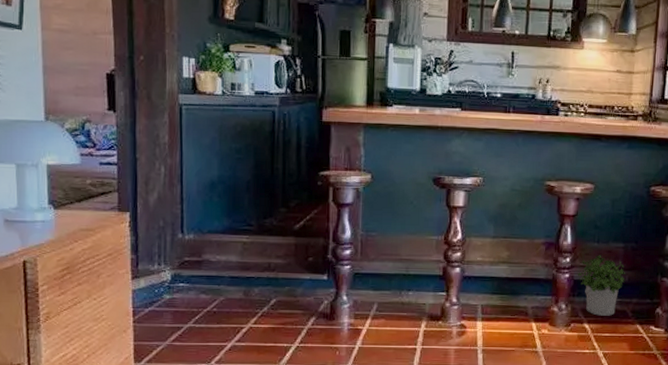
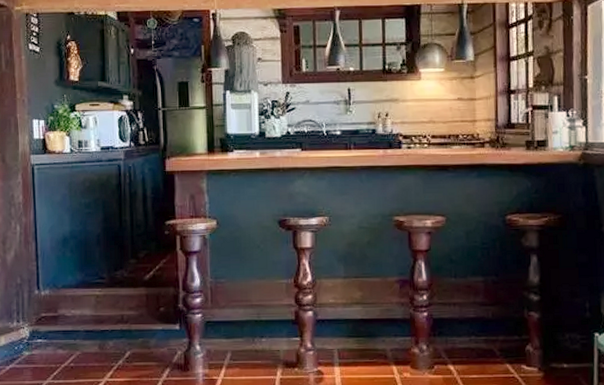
potted plant: present [577,255,626,316] -> none [436,290,489,356]

